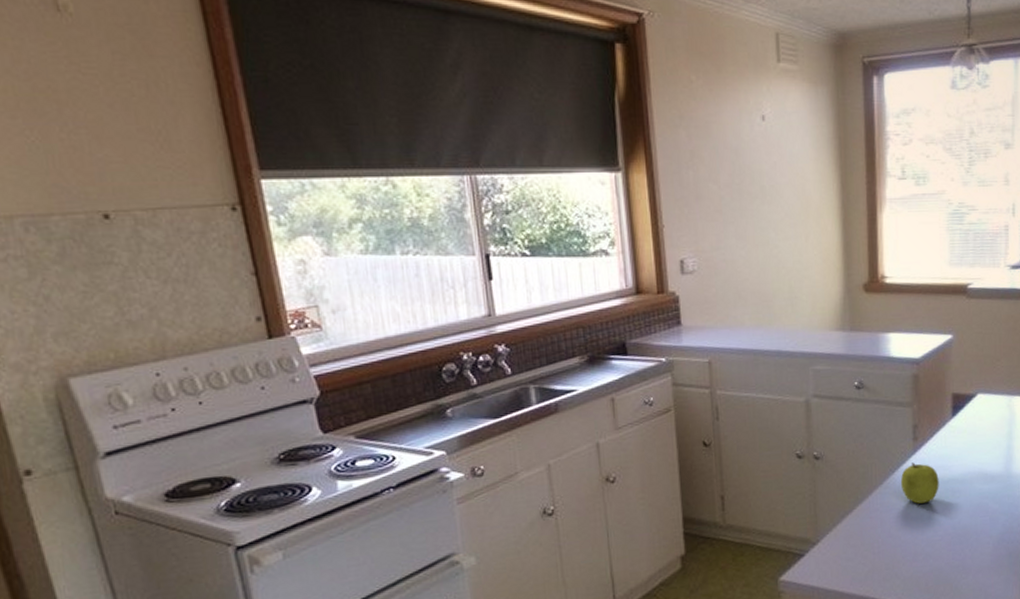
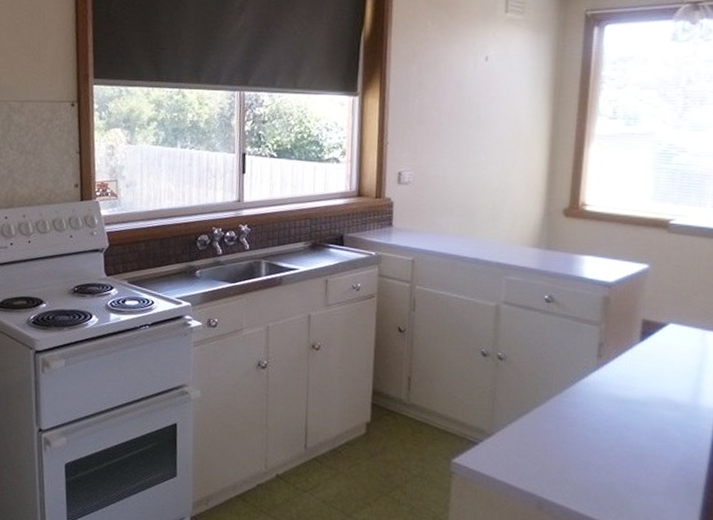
fruit: present [900,462,939,504] -> none [579,378,620,418]

